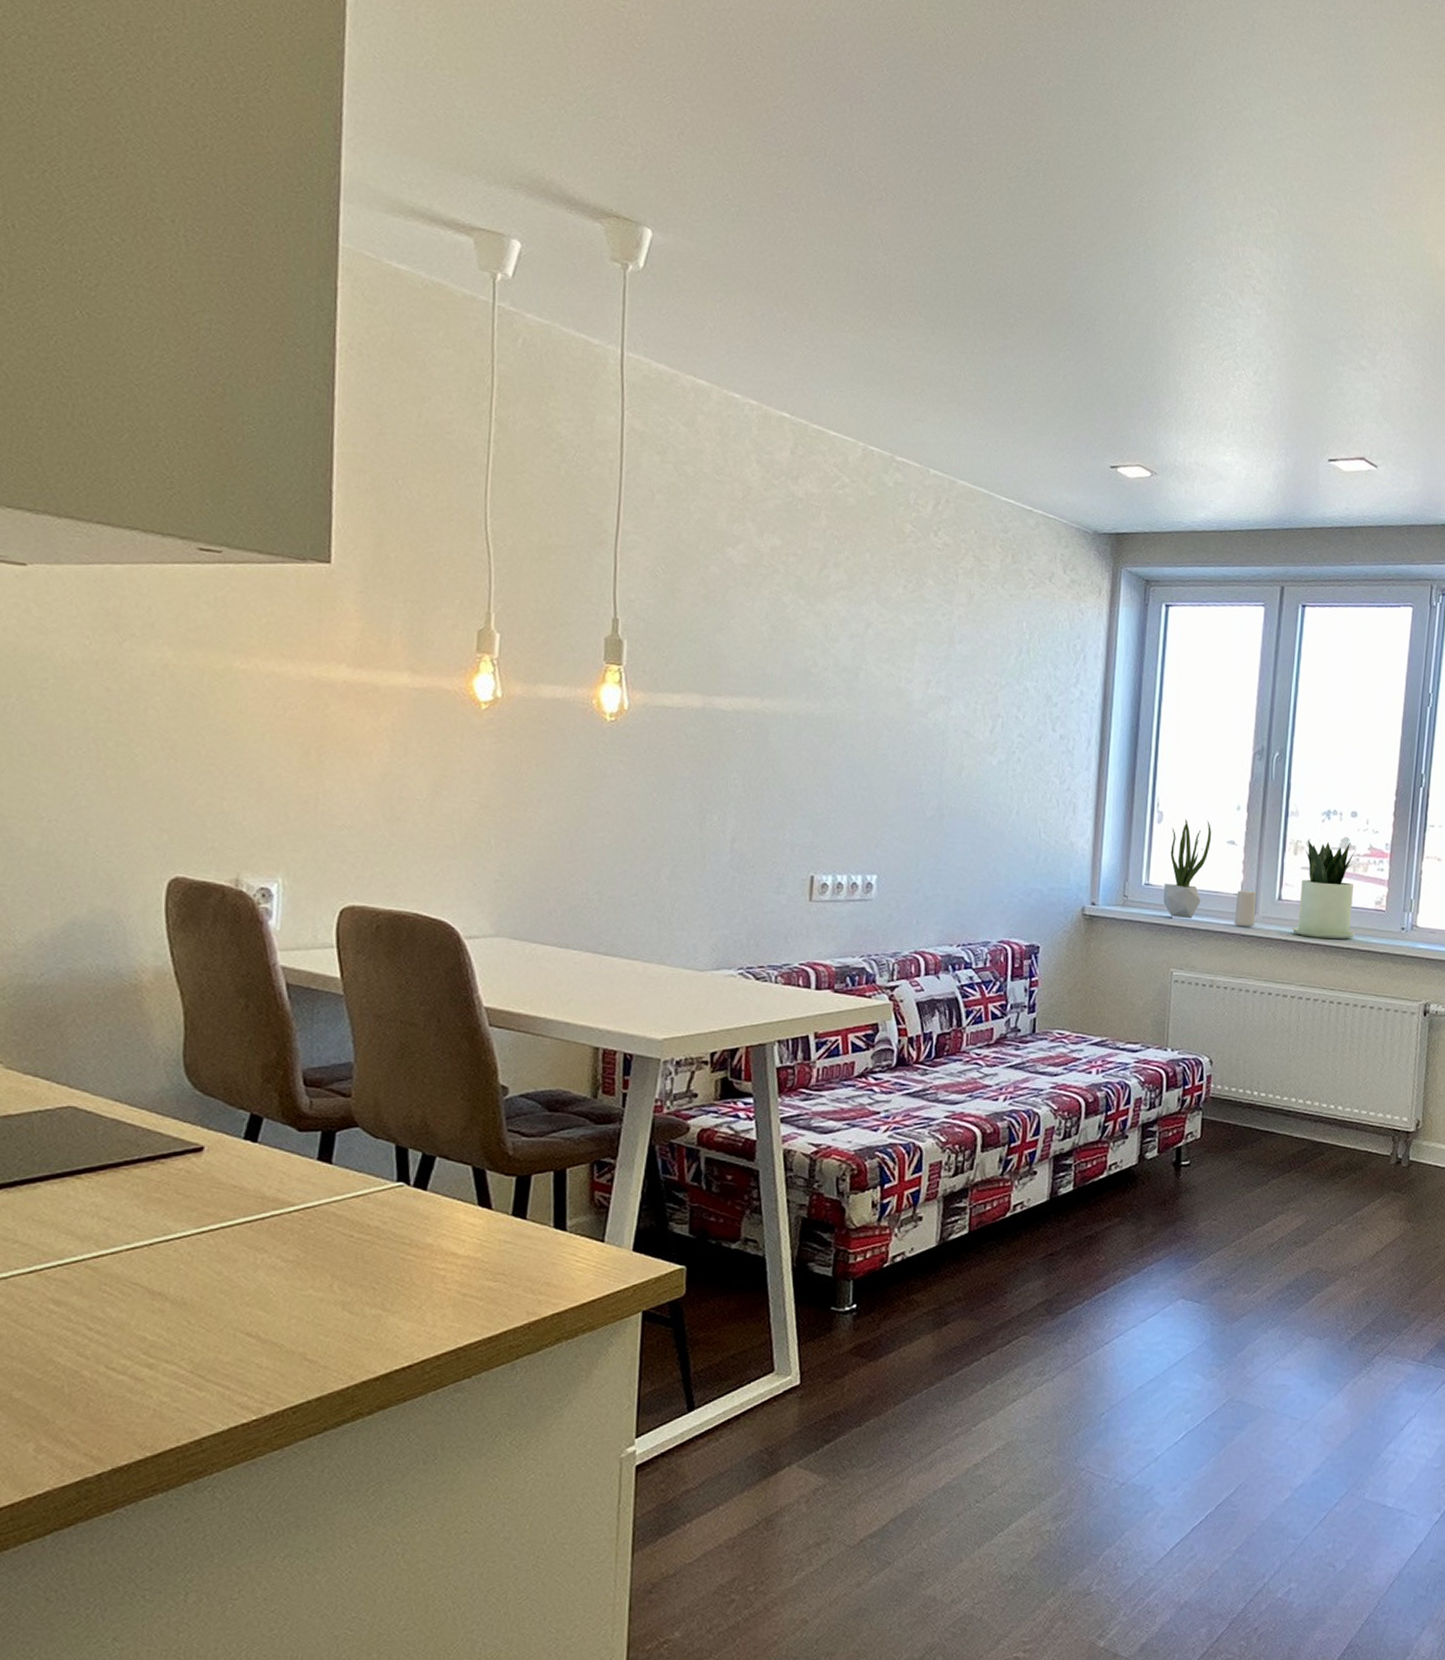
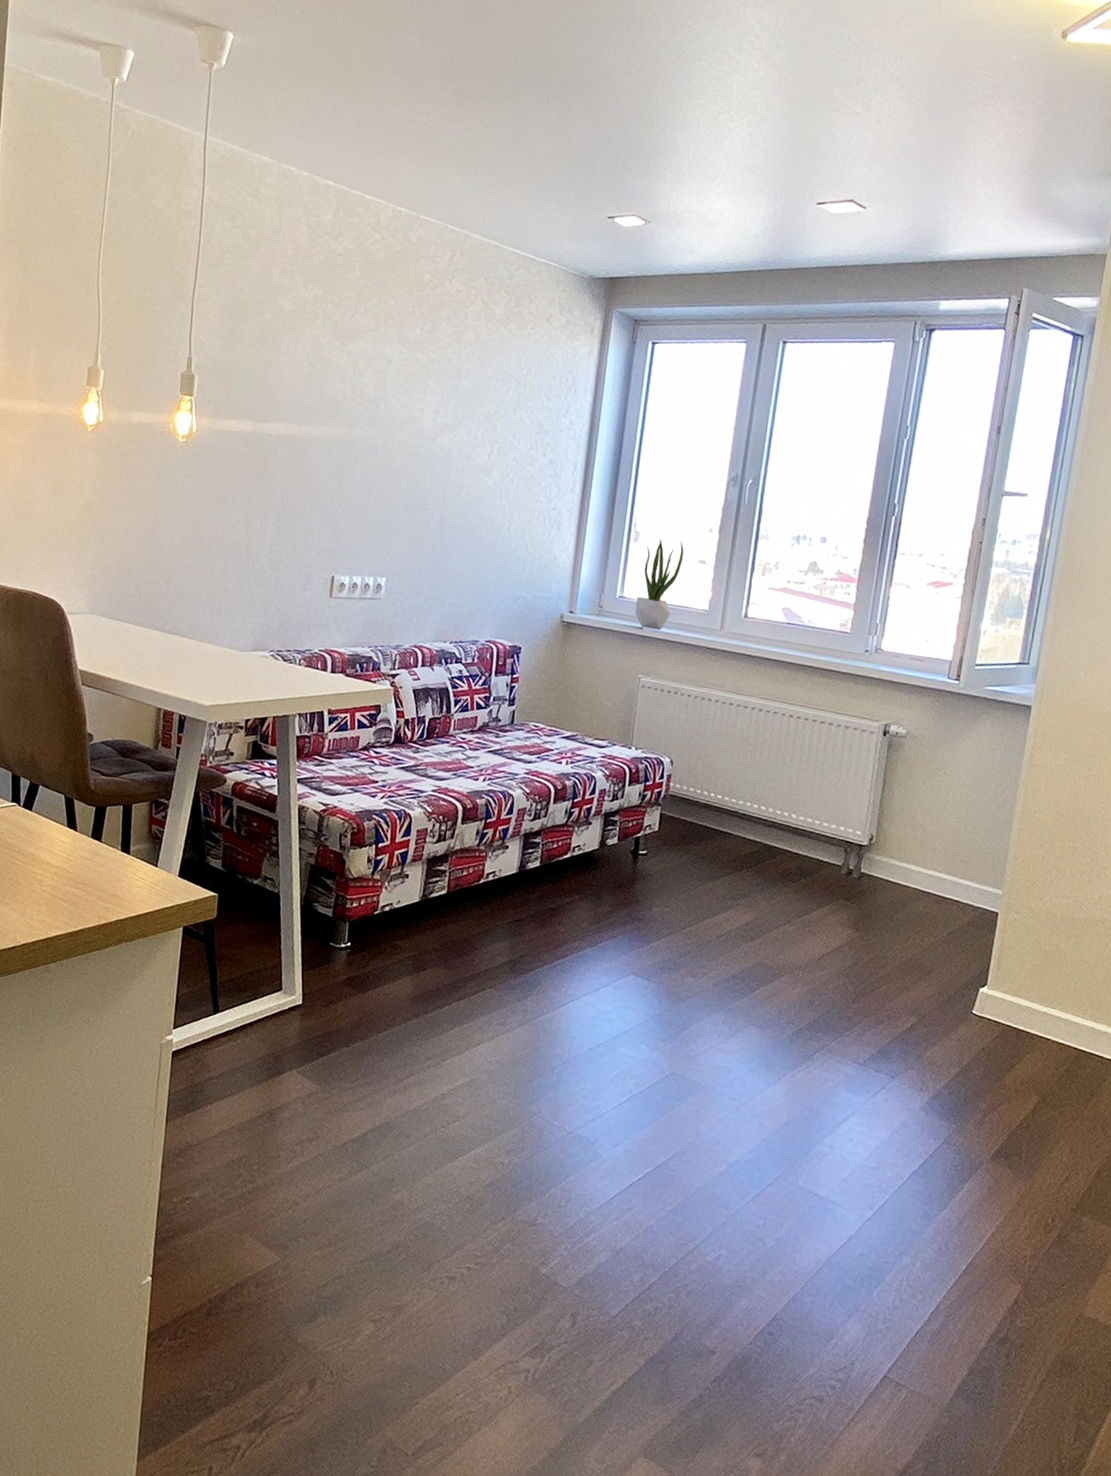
candle: present [1234,889,1257,927] -> none [700,606,724,641]
planter: present [1291,841,1356,940] -> none [755,563,823,658]

